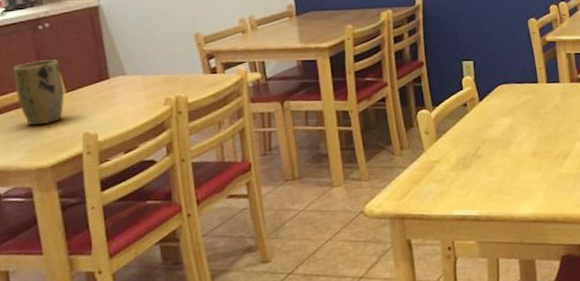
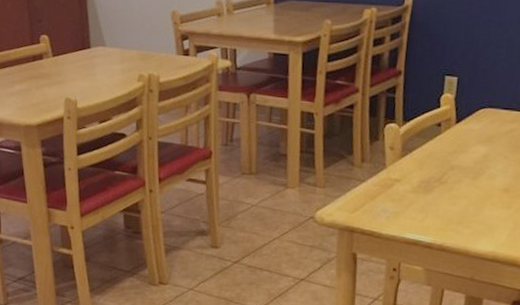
plant pot: present [13,59,64,126] -> none [9,22,51,85]

